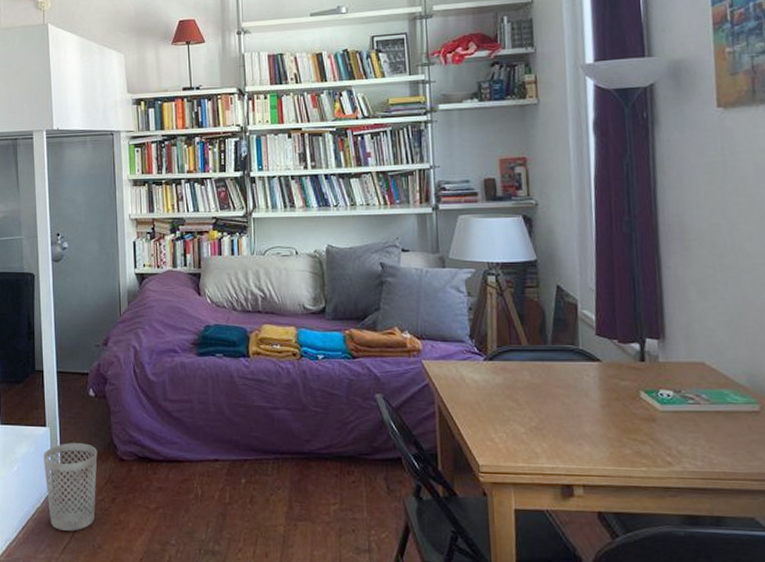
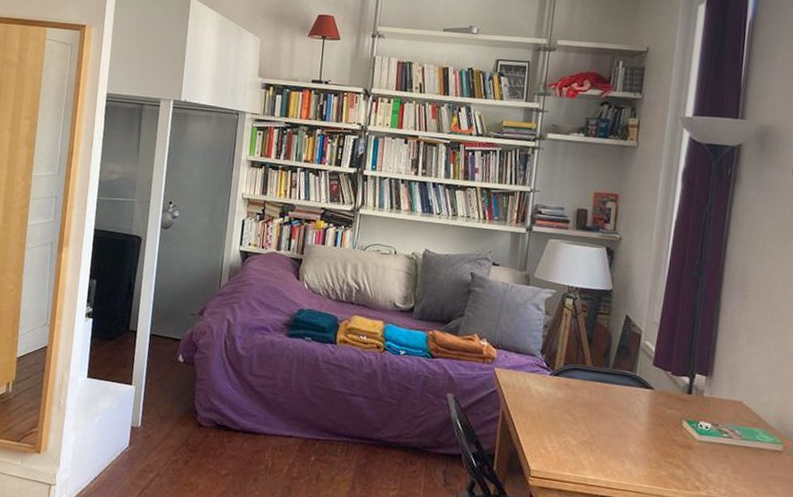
wastebasket: present [43,443,98,531] -> none [123,403,178,487]

